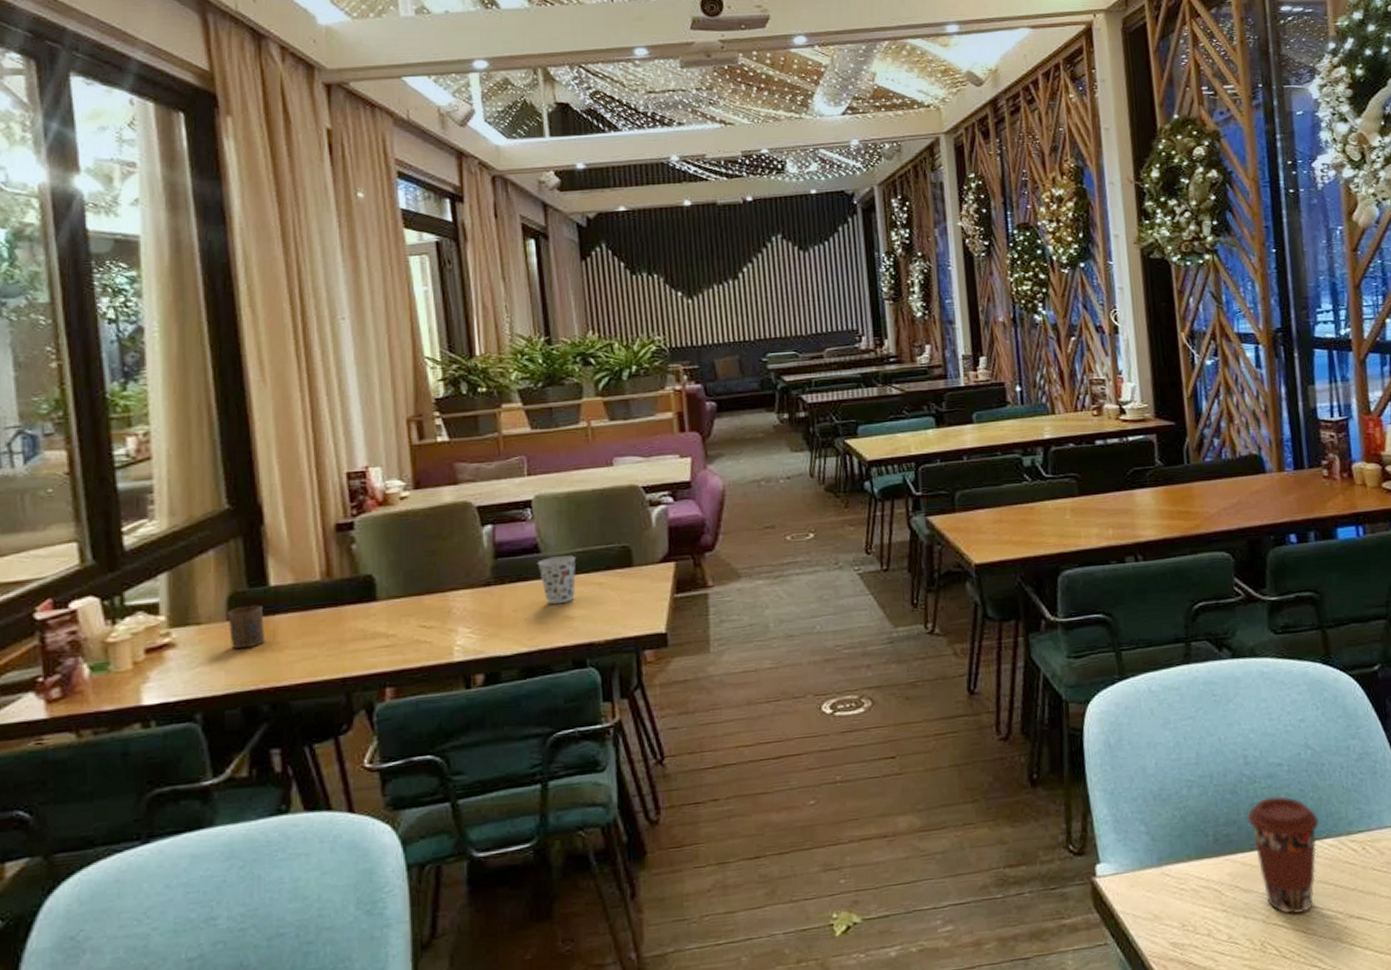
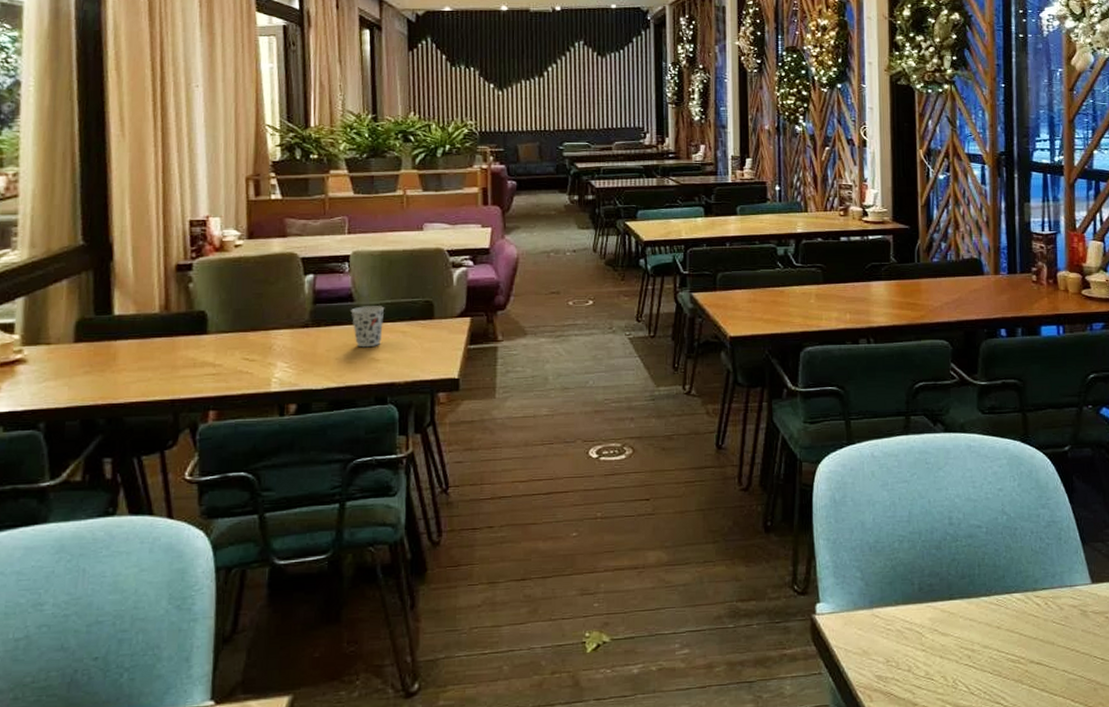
cup: present [227,605,264,649] -> none [74,330,107,369]
coffee cup: present [1247,796,1320,915] -> none [948,553,1011,658]

